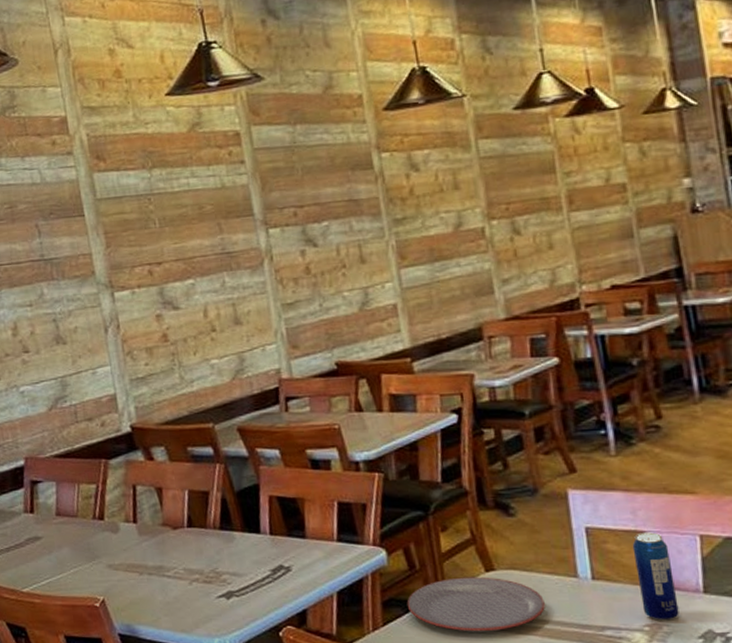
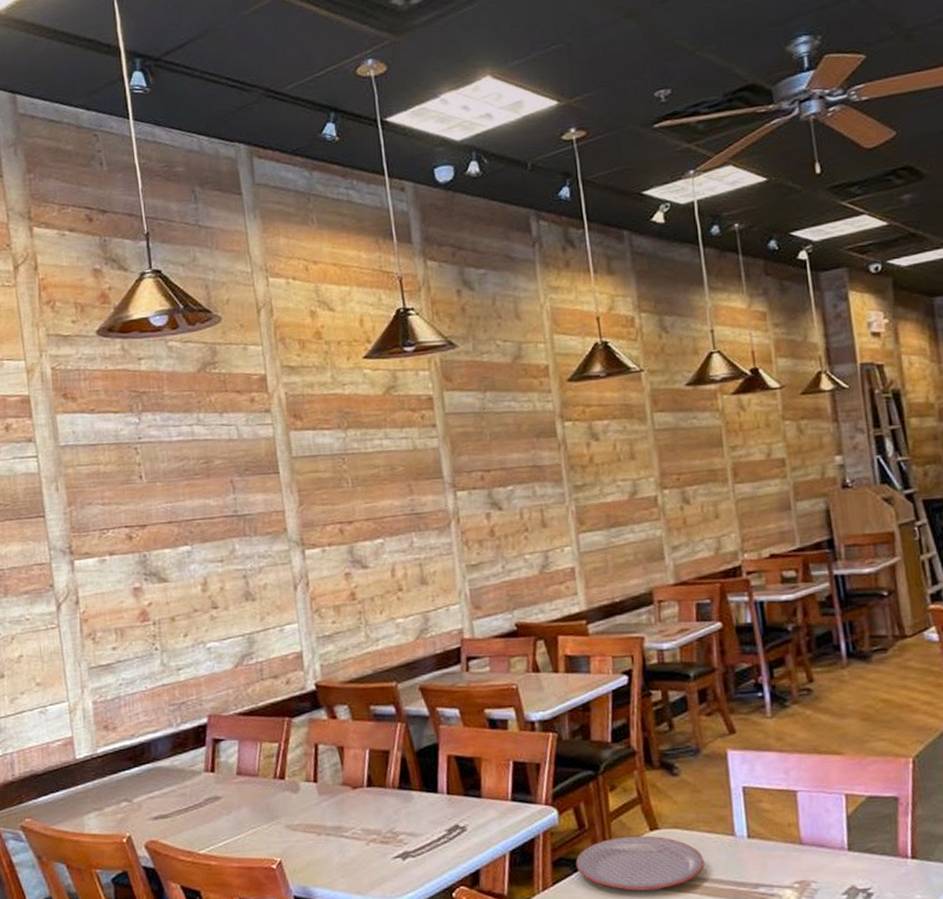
beverage can: present [632,532,679,622] -> none [784,791,826,879]

